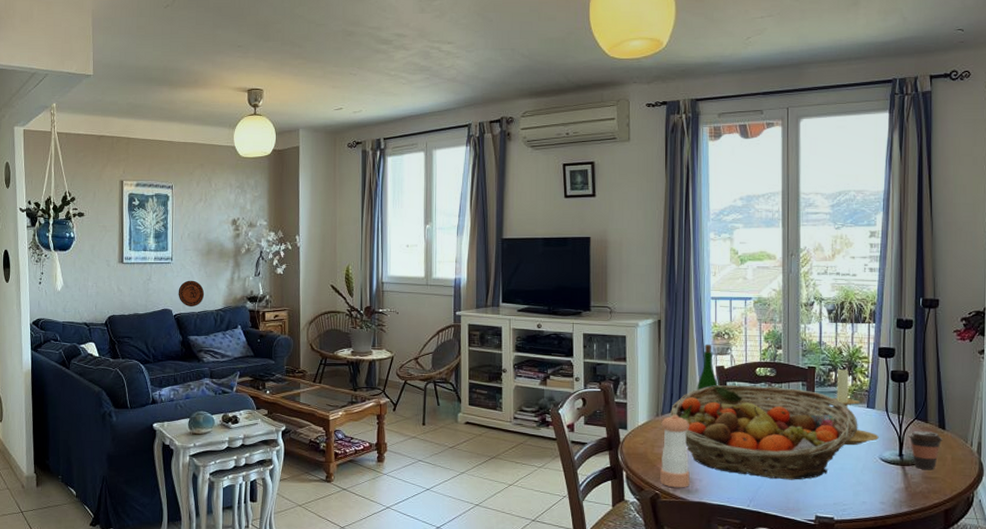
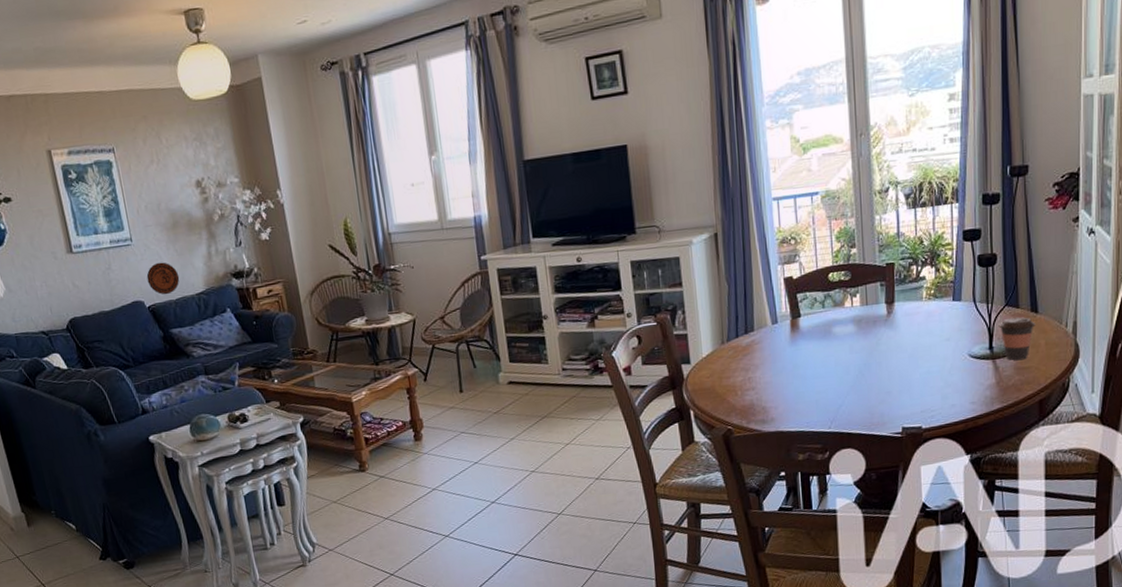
pepper shaker: present [660,414,690,488] -> none [727,339,764,421]
fruit basket: present [668,384,858,480] -> none [735,290,944,395]
wine bottle: present [697,344,718,391] -> none [764,253,787,309]
candle holder: present [833,366,879,446] -> none [915,257,967,346]

